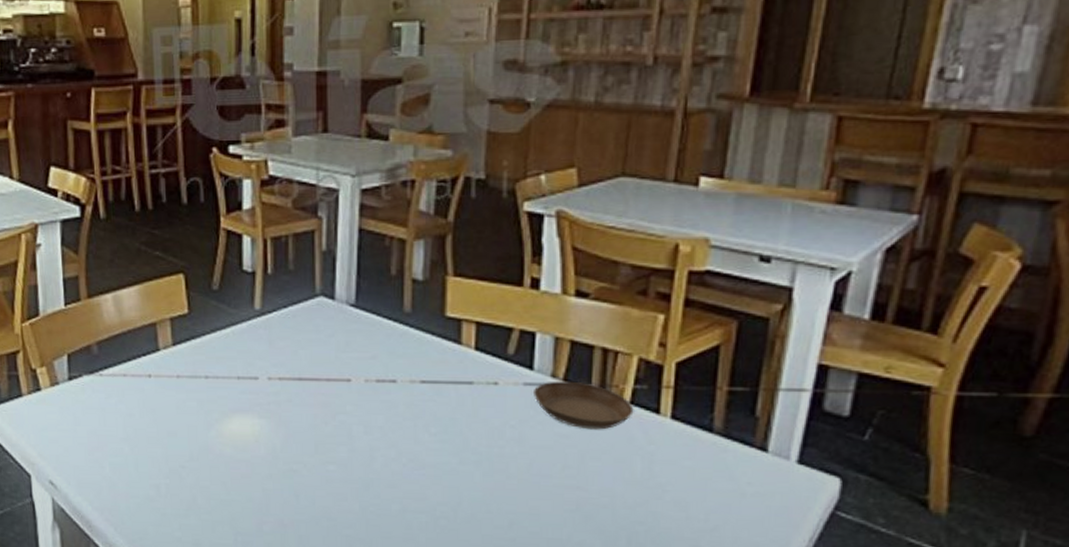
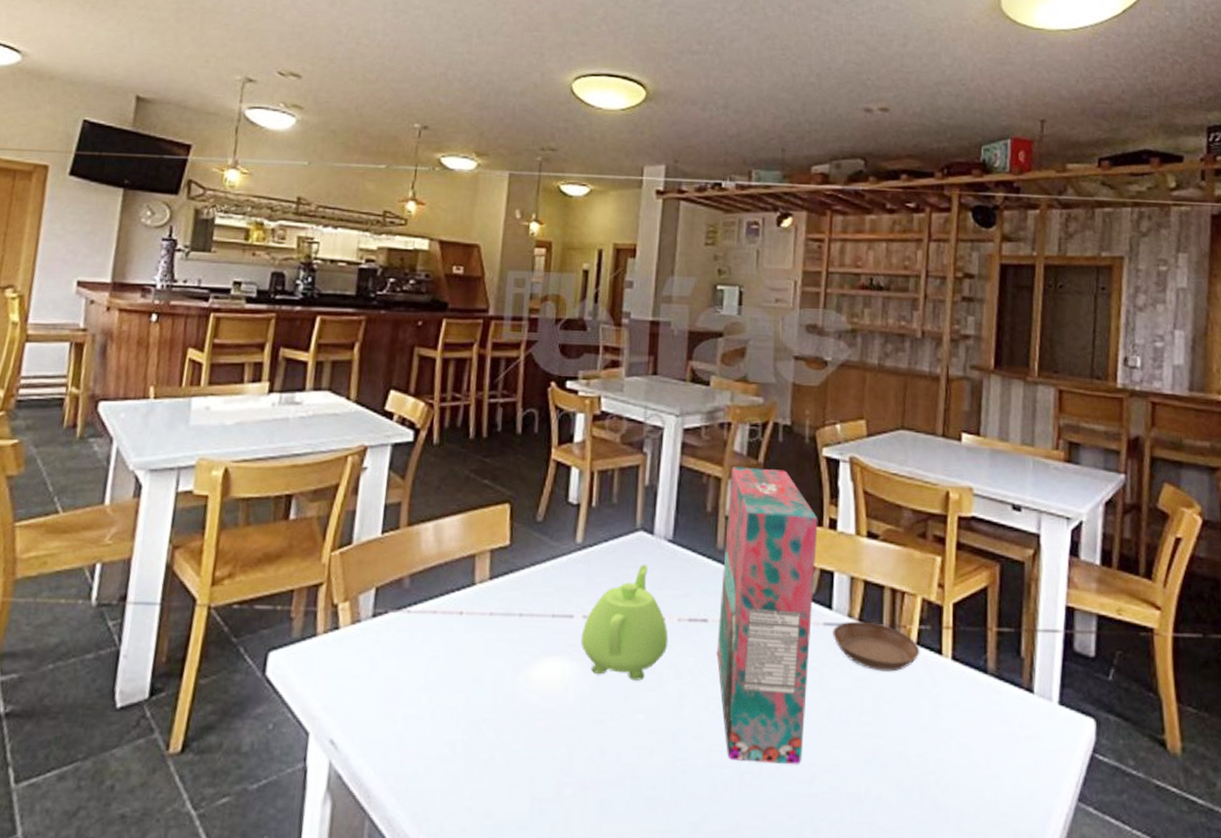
teapot: none [267,328,356,436] -> present [580,563,669,681]
cereal box: none [407,227,518,513] -> present [716,467,818,765]

